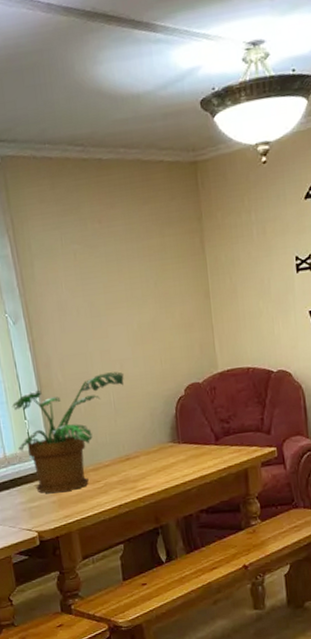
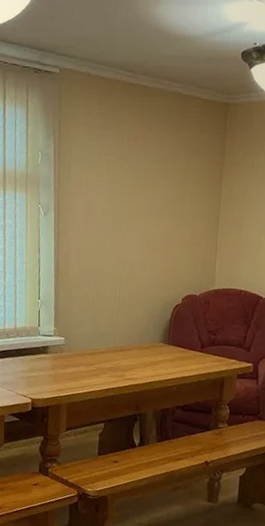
potted plant: present [11,371,124,493] -> none [28,271,132,368]

